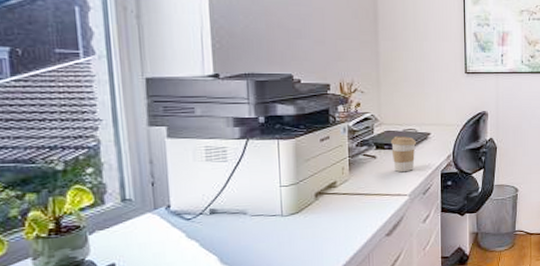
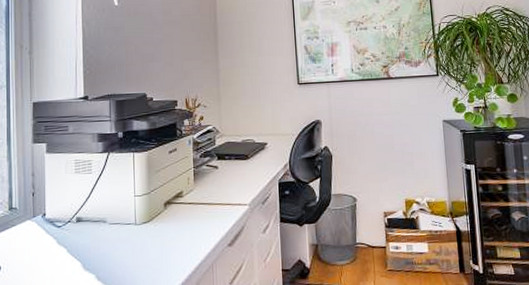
coffee cup: present [391,136,416,172] -> none [231,147,254,181]

